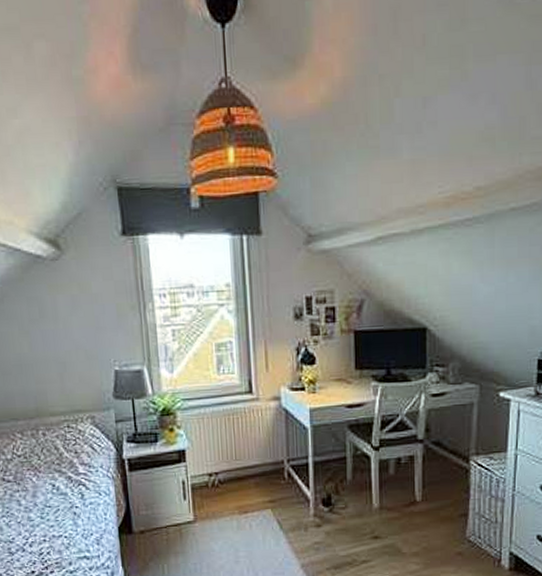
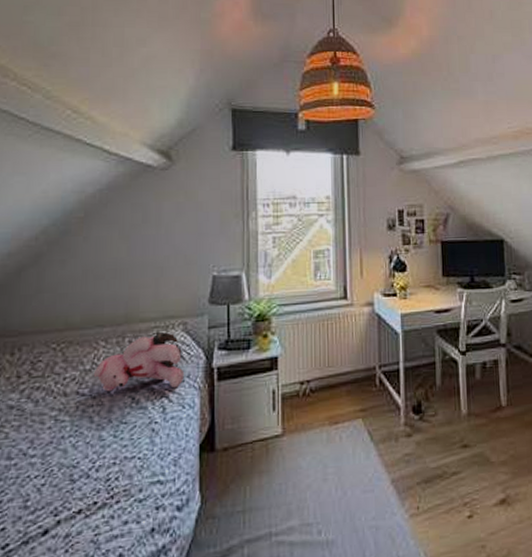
stuffed bear: none [15,426,98,479] -> present [93,332,185,392]

